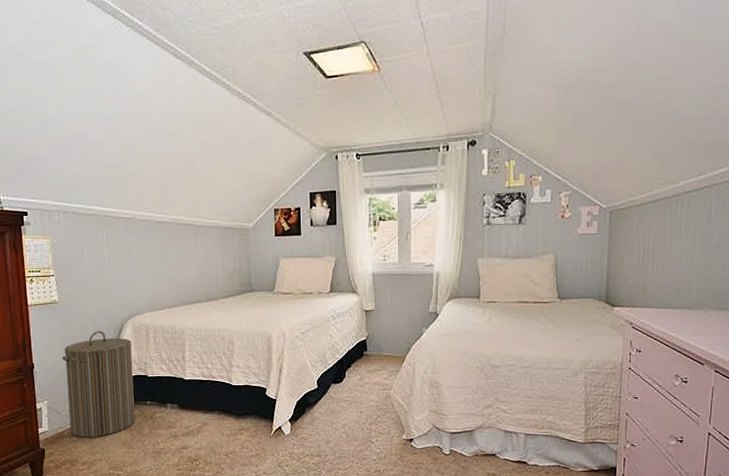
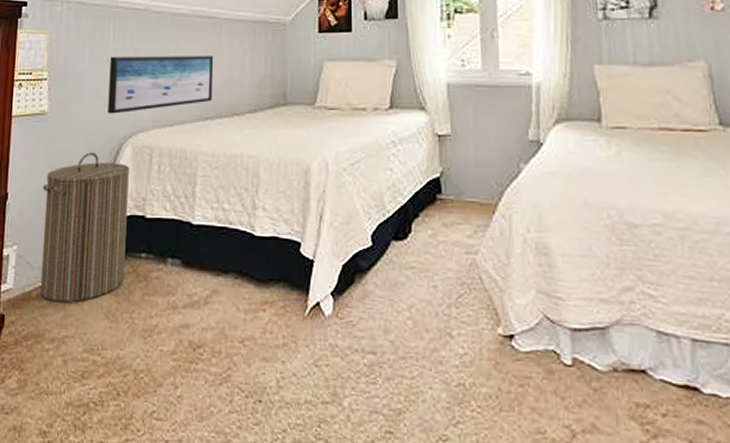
wall art: none [106,255,193,302] -> present [107,56,214,114]

